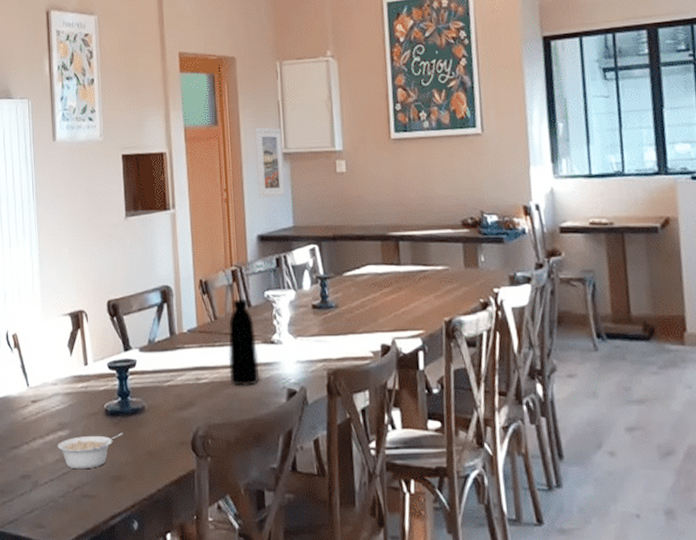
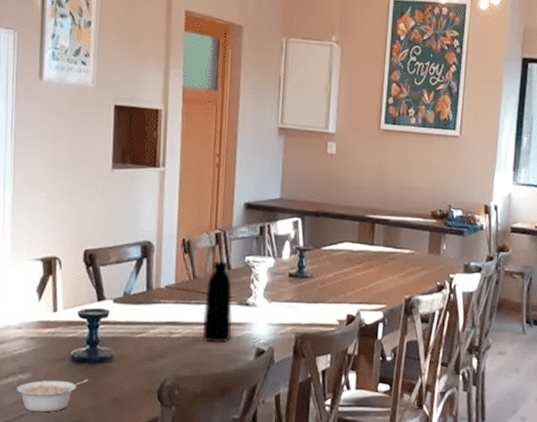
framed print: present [255,127,285,198] -> none [250,99,279,169]

